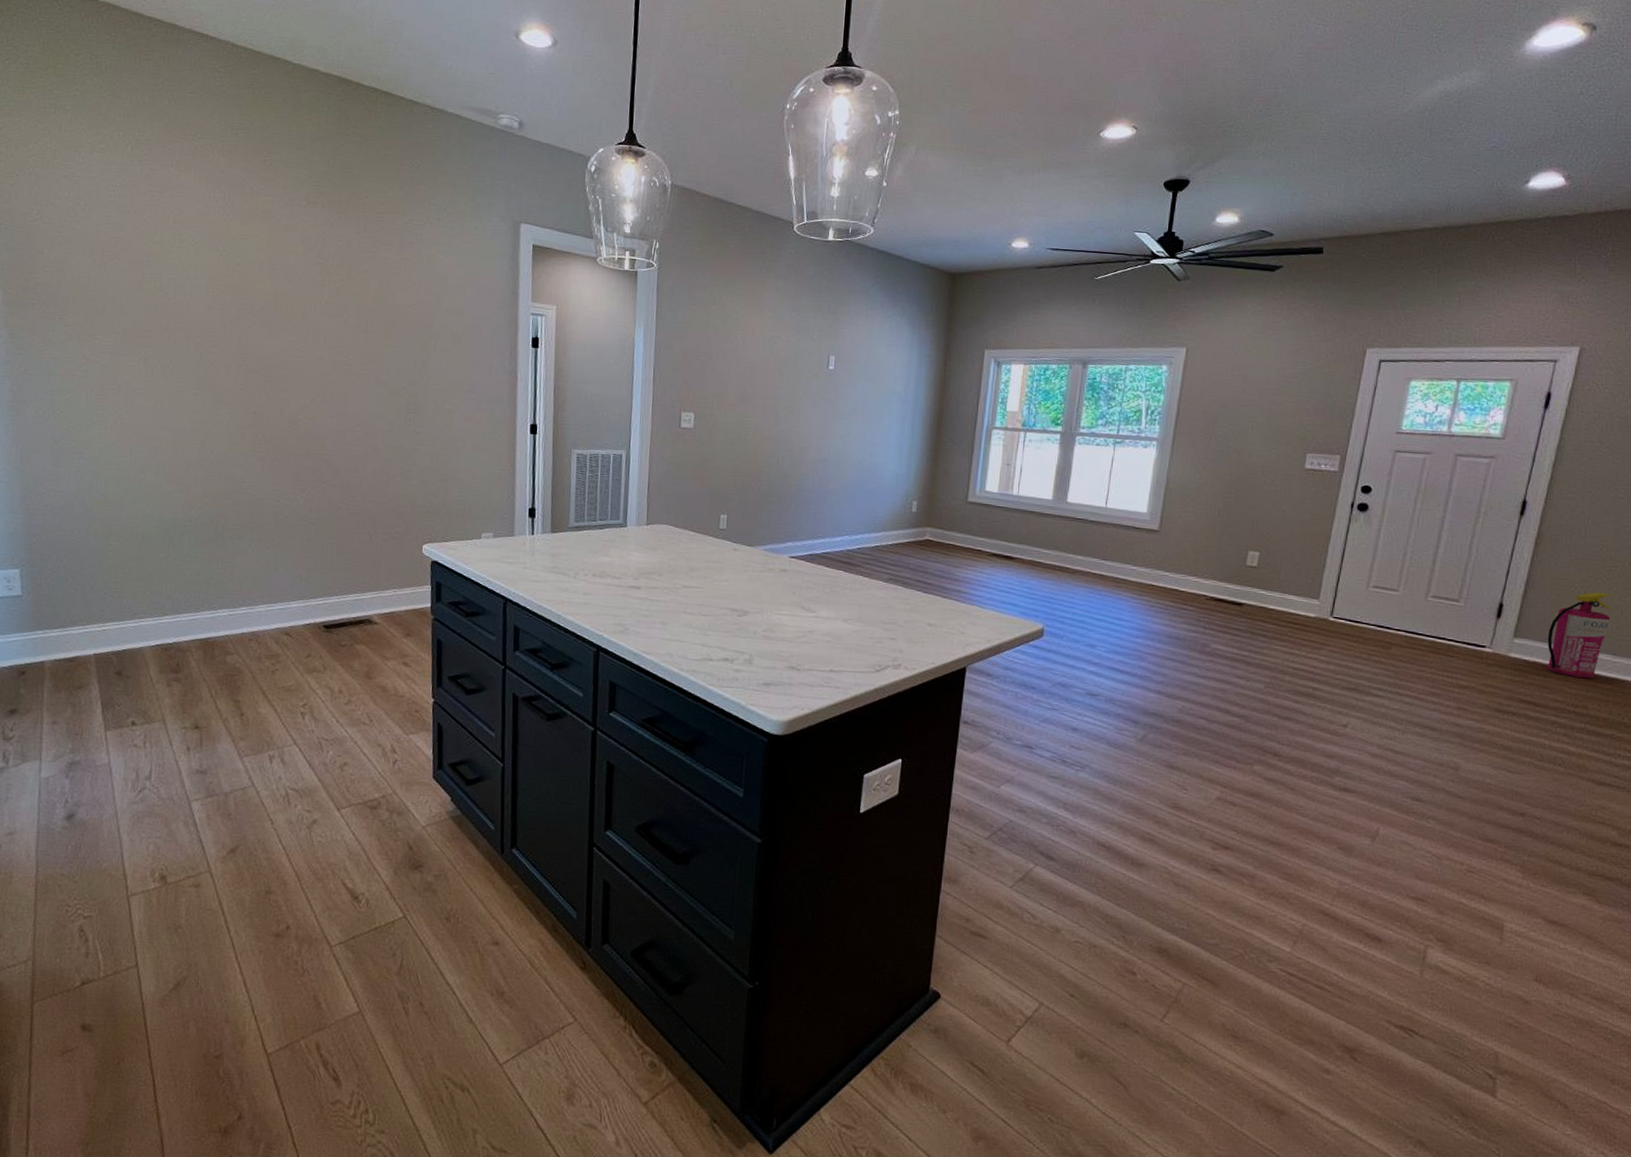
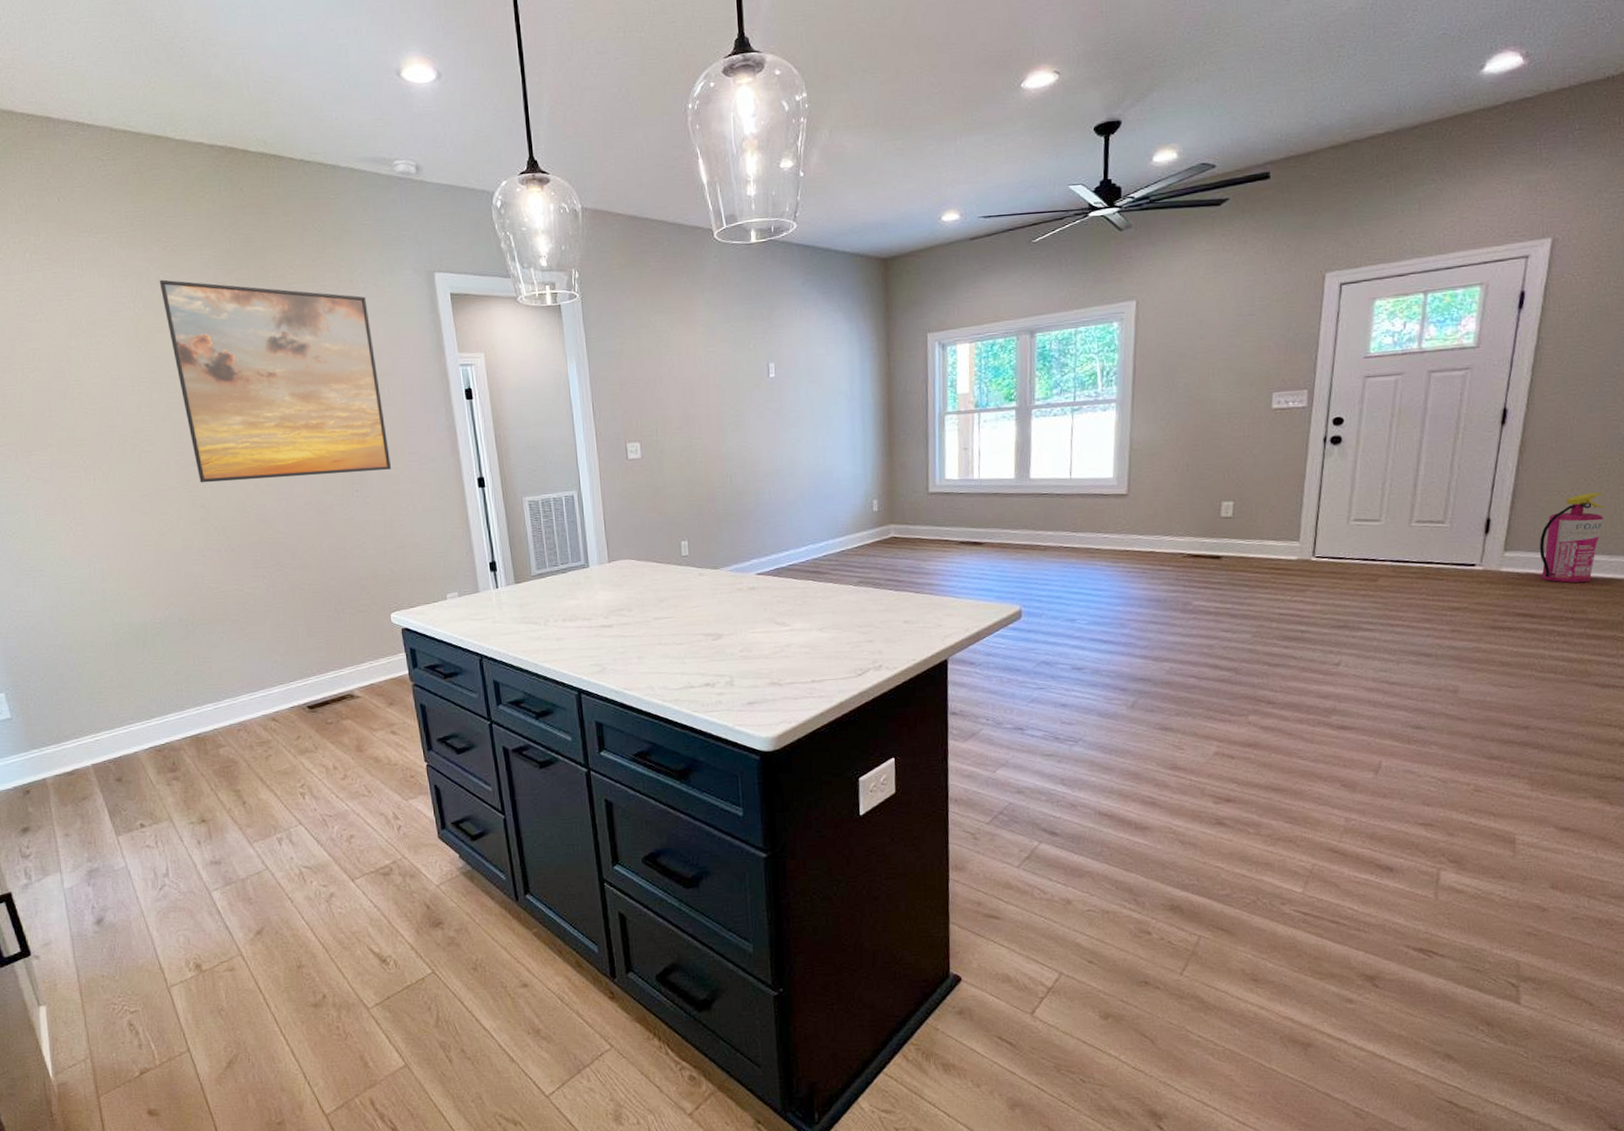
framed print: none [252,191,451,404] -> present [159,279,392,483]

